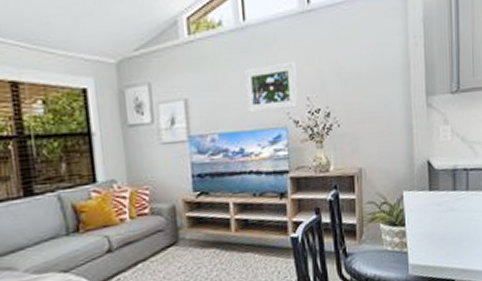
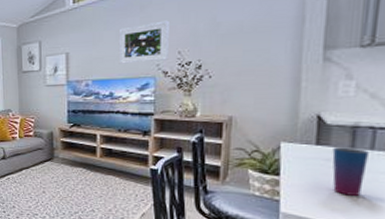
cup: none [441,190,466,238] -> present [332,147,369,196]

